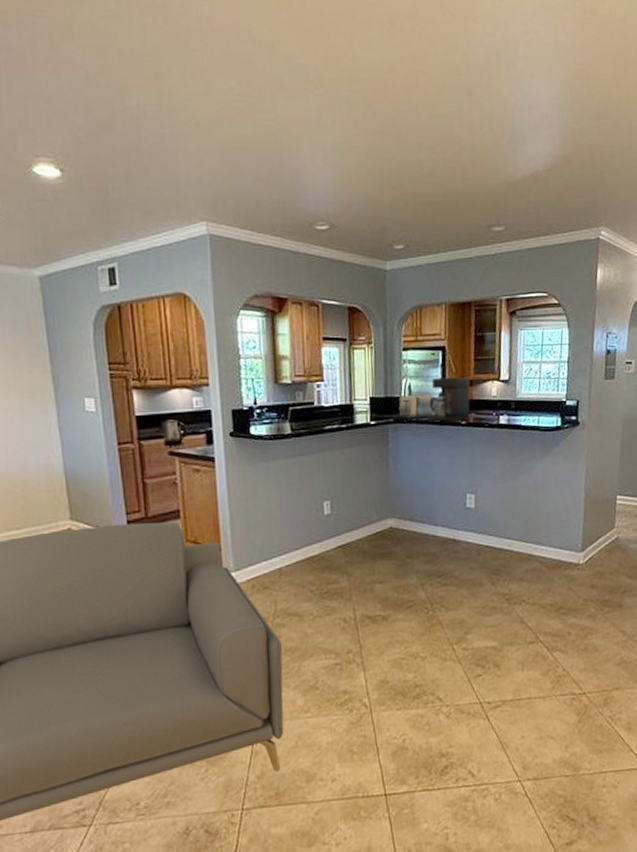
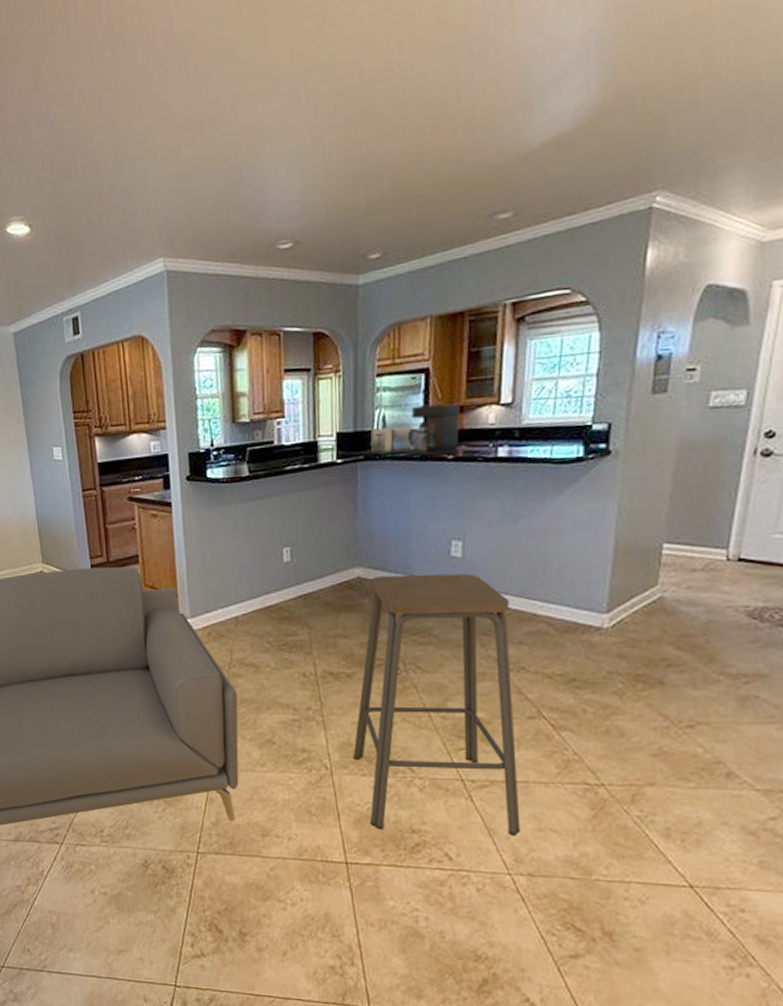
kettle: present [161,420,187,446] -> none [121,465,145,492]
bar stool: none [390,522,527,758] -> present [353,573,521,837]

